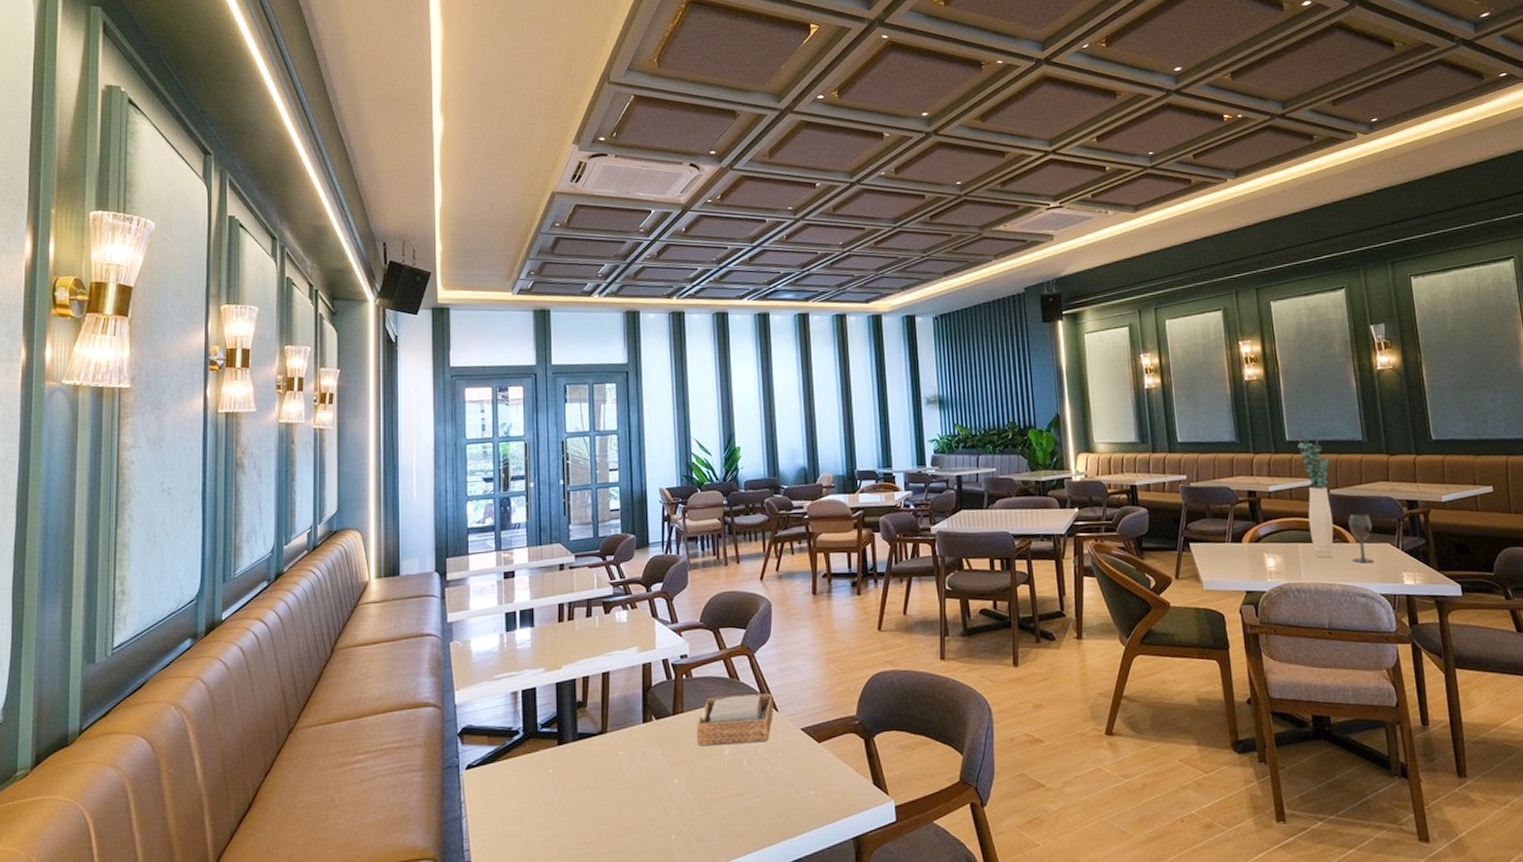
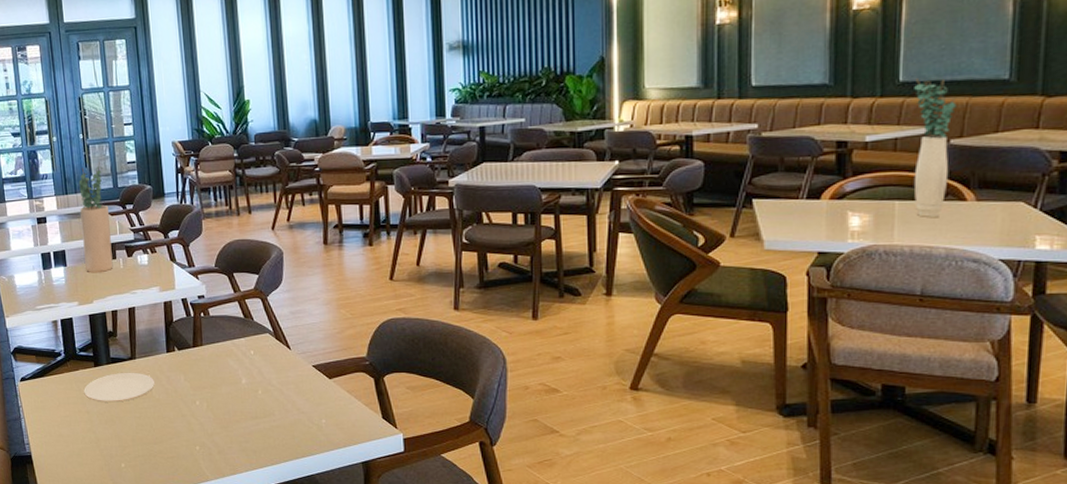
plate: none [543,749,628,789] -> present [84,372,155,403]
vase: none [554,509,588,634] -> present [78,161,113,273]
napkin holder: present [697,693,774,746] -> none [215,333,287,375]
wine glass: present [1348,513,1374,564] -> none [967,167,1003,225]

